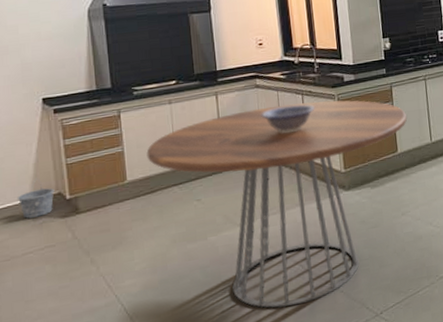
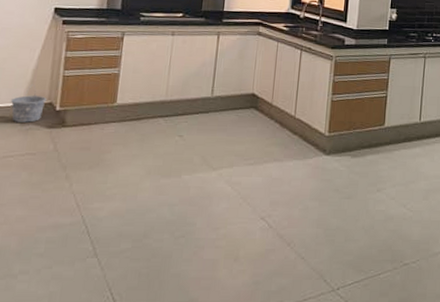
dining table: present [146,100,408,308] -> none [140,55,401,263]
decorative bowl: present [261,104,315,134] -> none [257,58,311,86]

